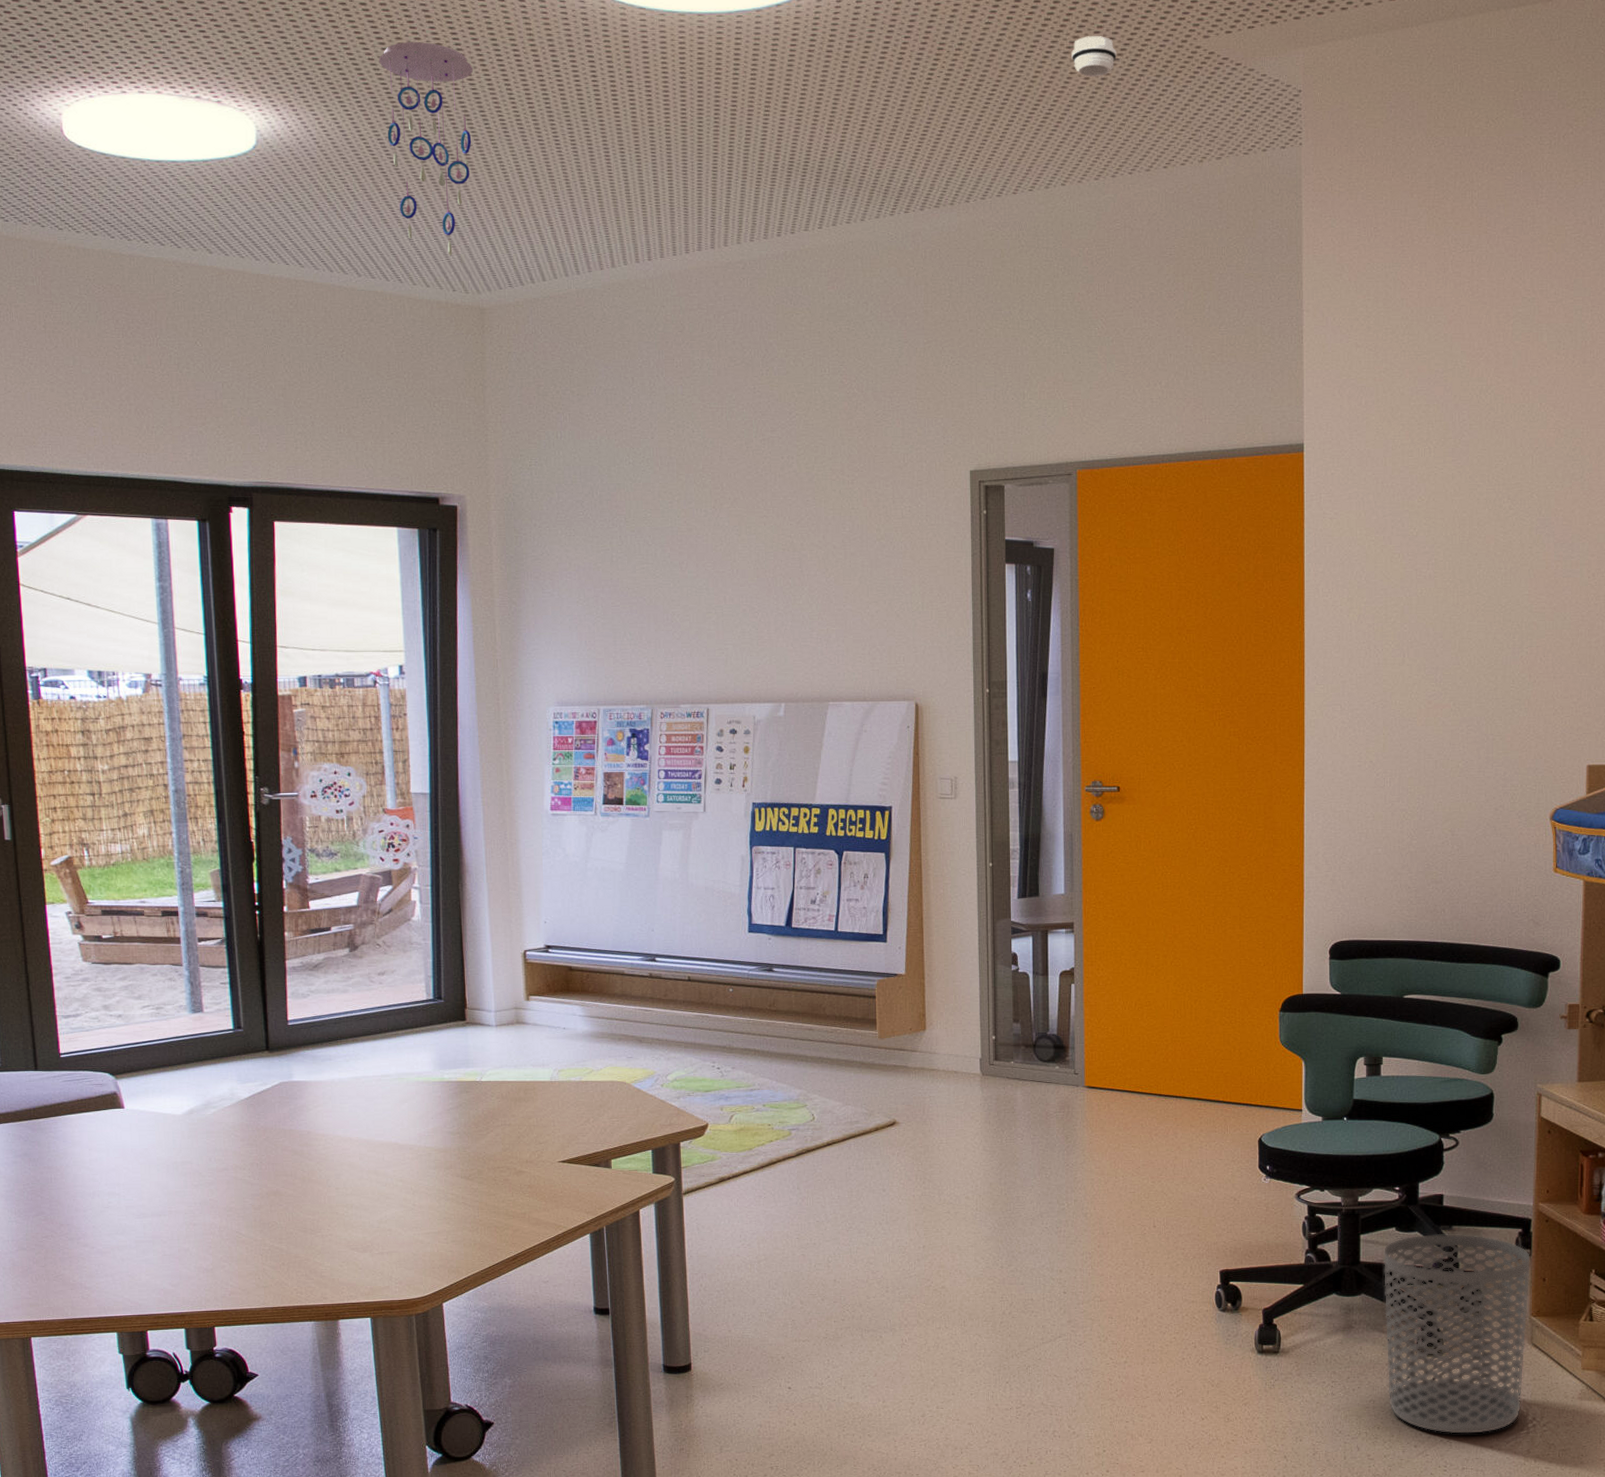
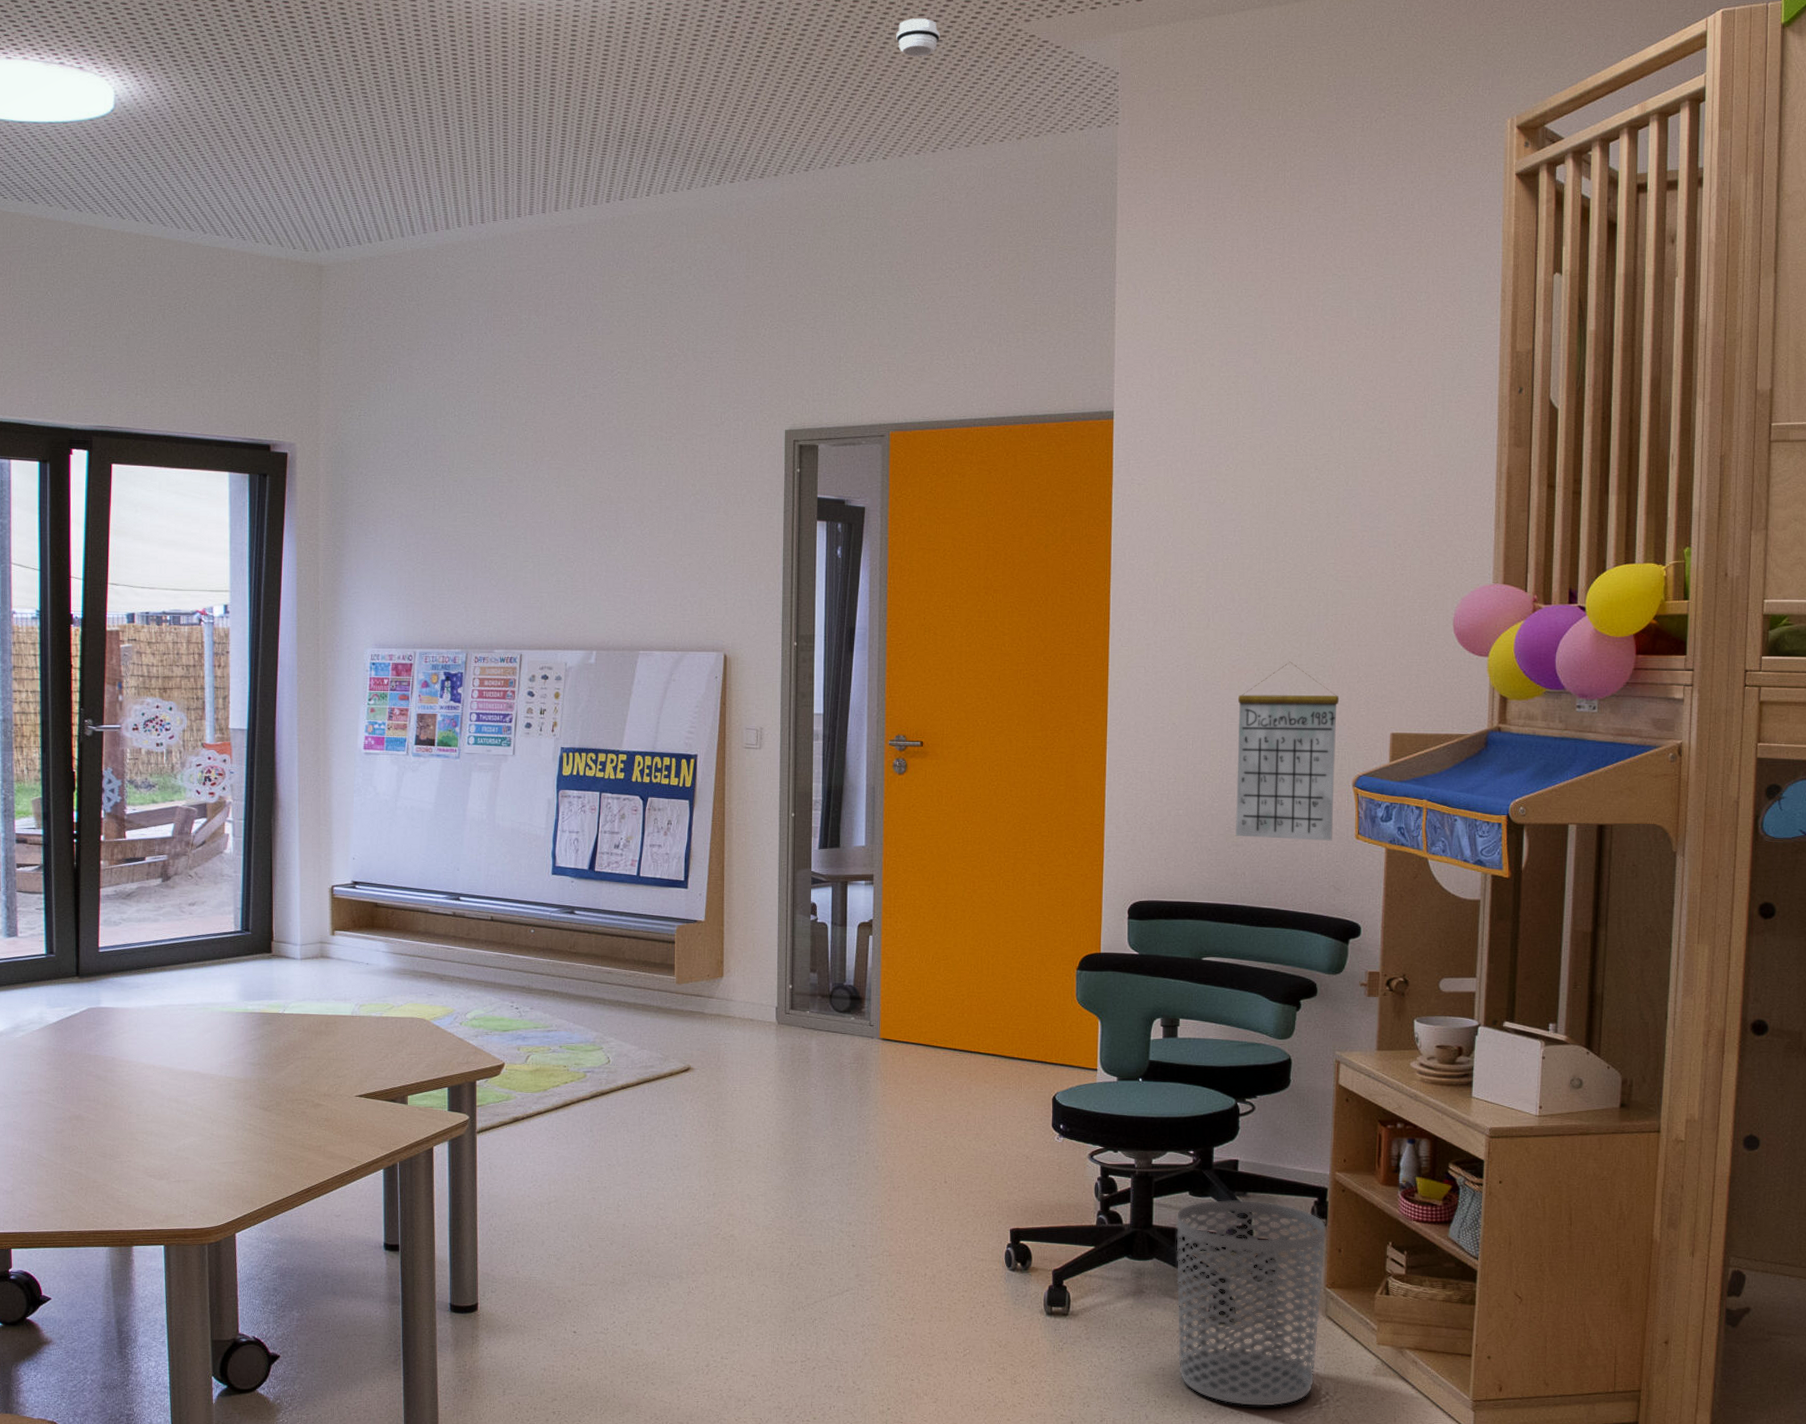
ceiling mobile: present [379,42,474,256] -> none [234,15,323,216]
calendar: none [1435,695,1535,875] -> present [1235,661,1339,841]

